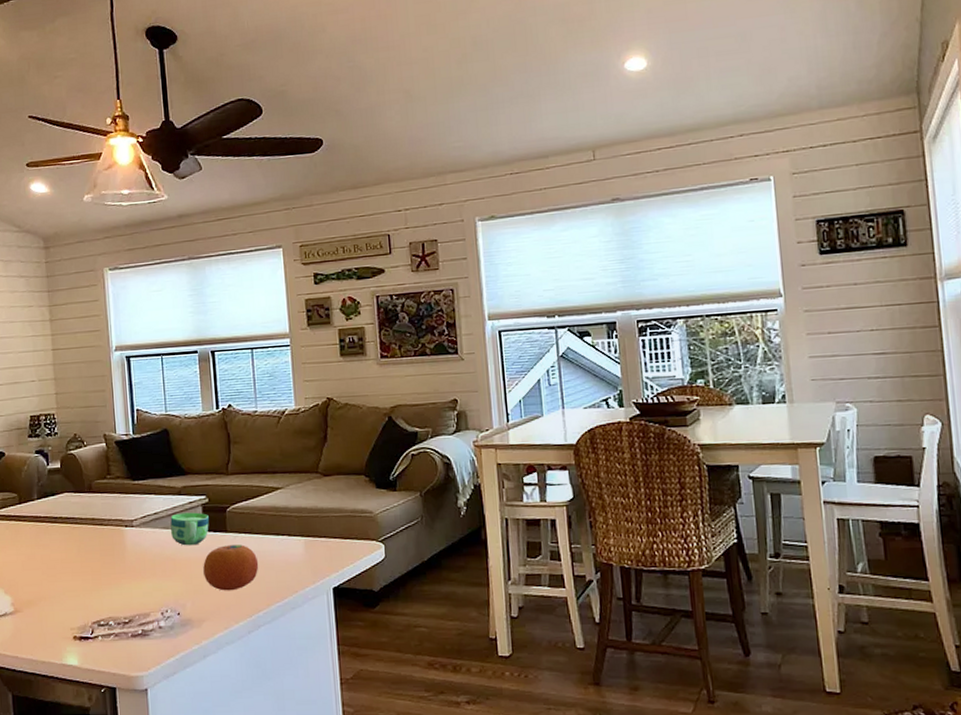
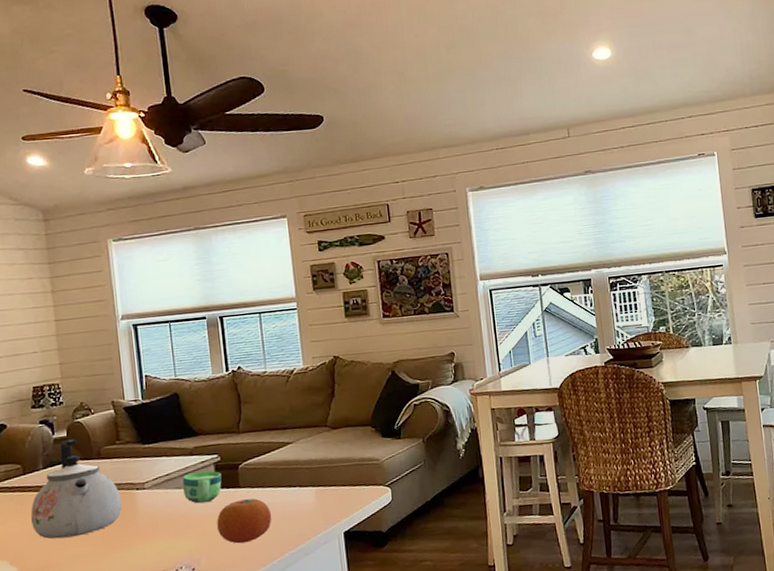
kettle: none [25,471,111,571] -> present [31,439,122,539]

